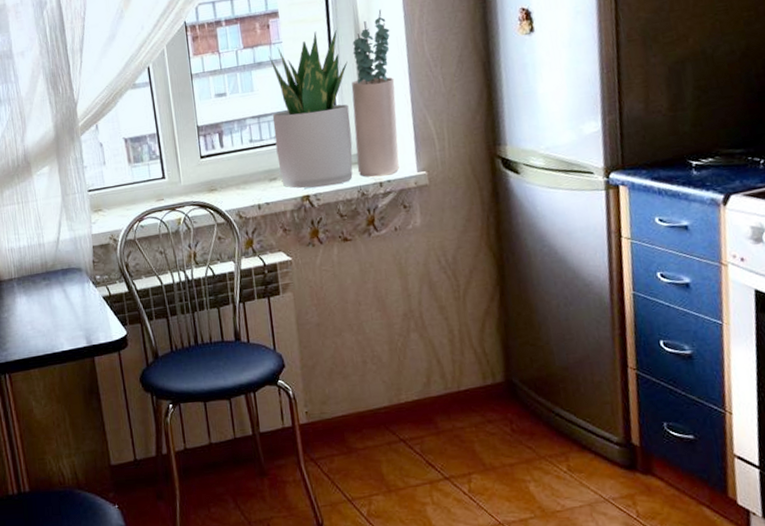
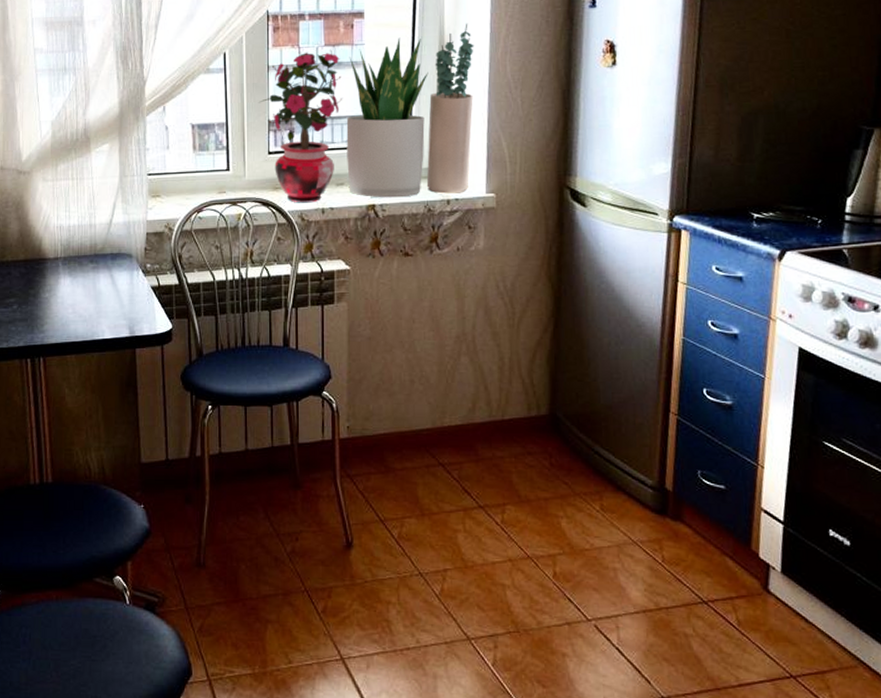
potted flower: none [186,51,267,202] -> present [259,49,343,203]

